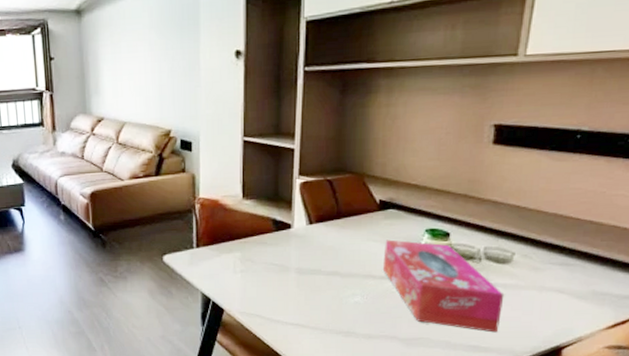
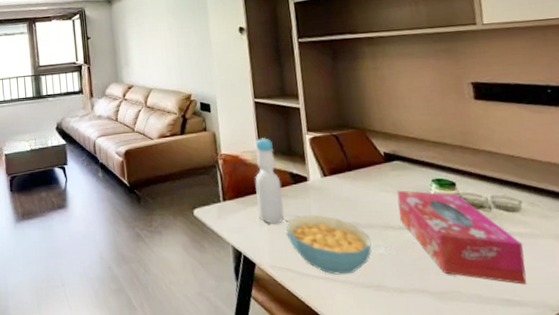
bottle: none [232,181,262,272] -> present [254,138,284,224]
cereal bowl: none [260,263,348,321] -> present [286,214,372,275]

